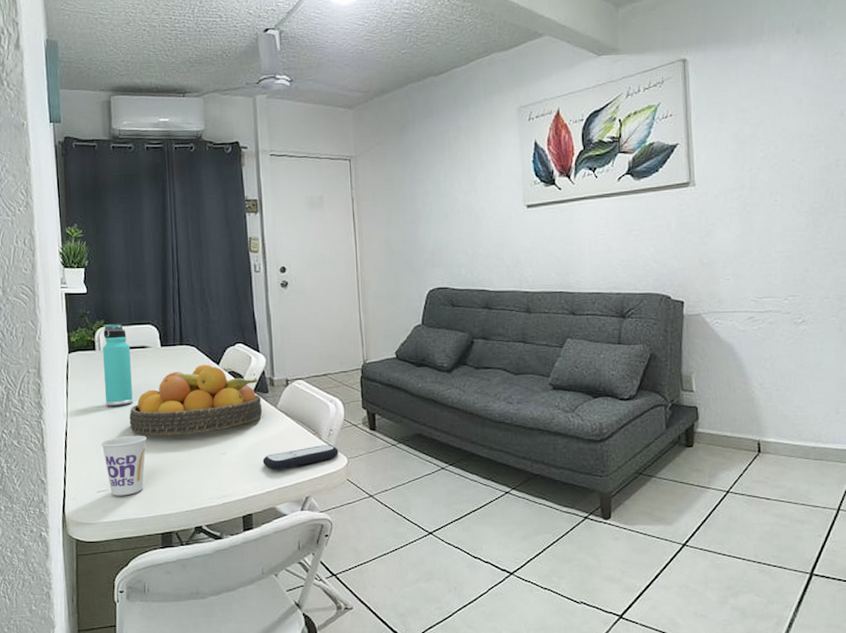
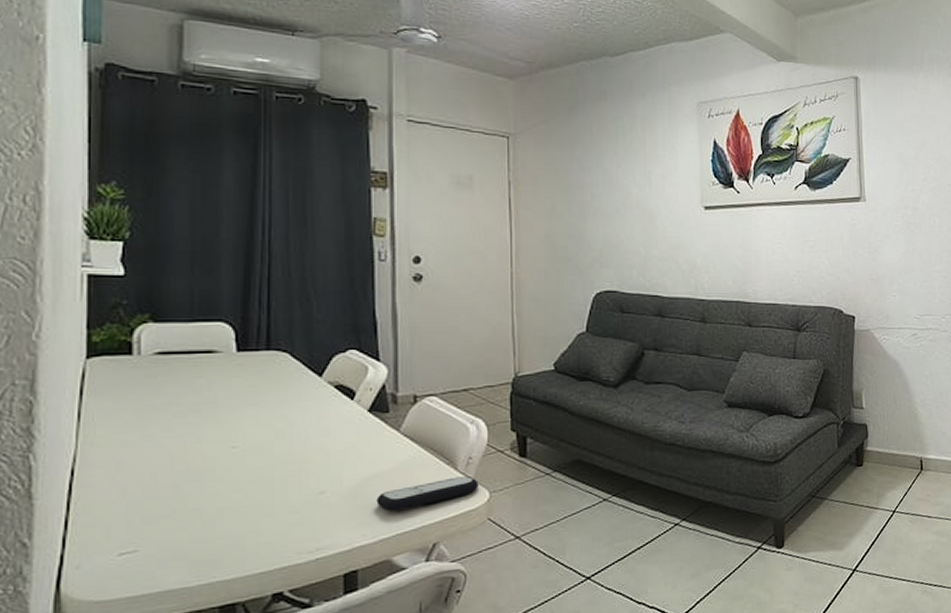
cup: present [101,435,147,496] -> none [130,471,206,559]
thermos bottle: present [103,323,133,406] -> none [142,318,188,433]
fruit bowl: present [129,364,263,436] -> none [180,375,380,472]

